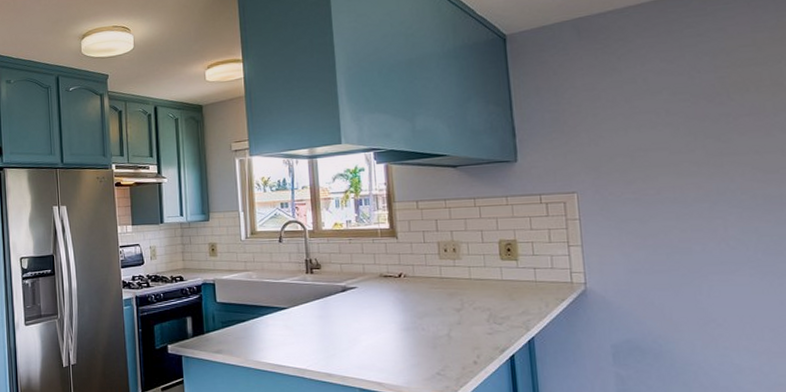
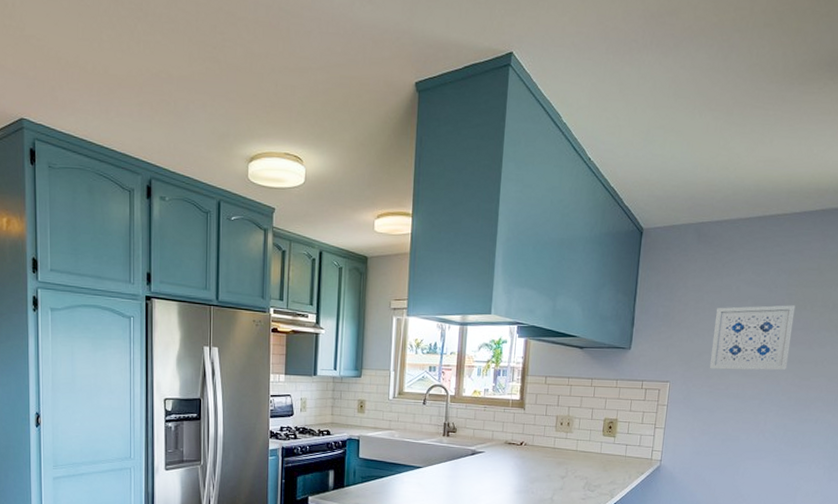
wall art: none [622,89,741,173] -> present [709,305,796,371]

